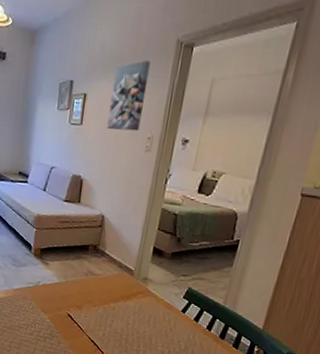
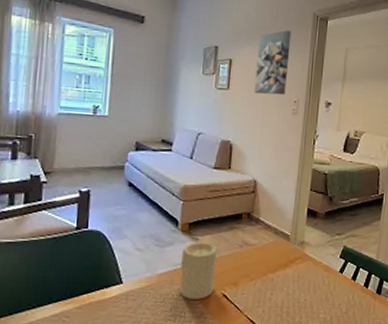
candle: none [32,266,66,315] -> present [180,241,218,300]

